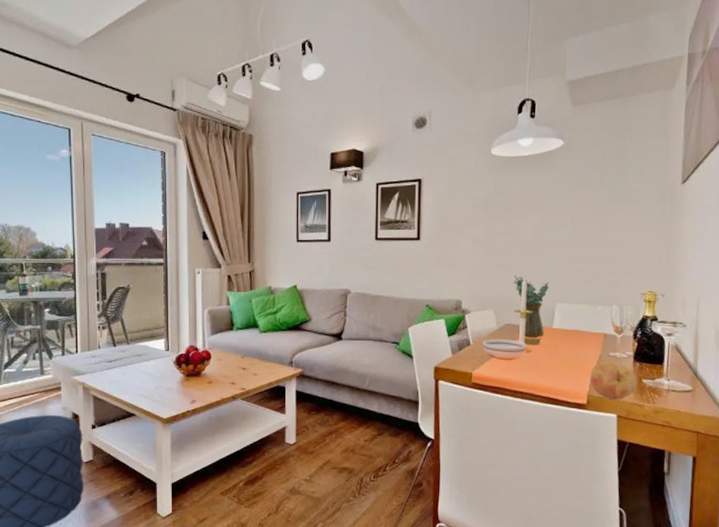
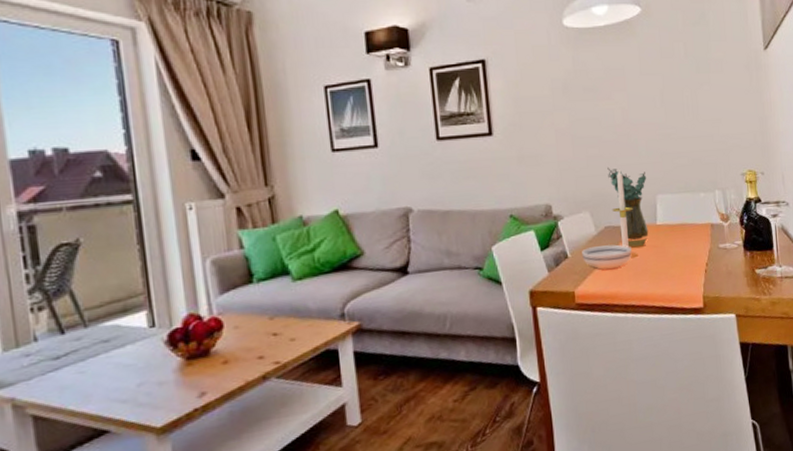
fruit: present [589,361,637,400] -> none [702,254,751,298]

